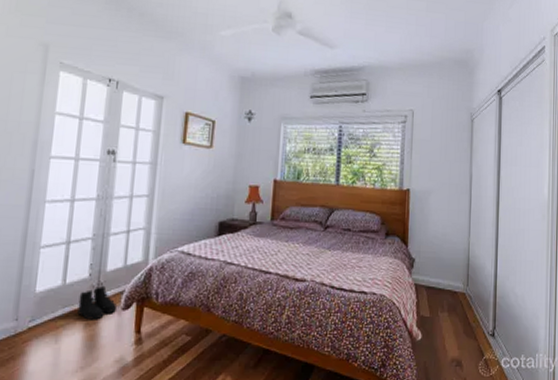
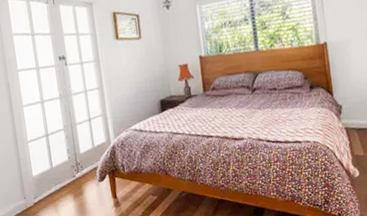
boots: present [77,285,118,320] -> none [64,164,95,193]

